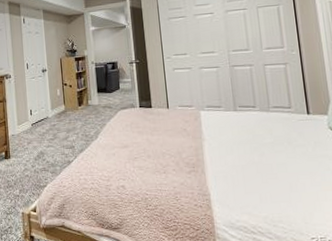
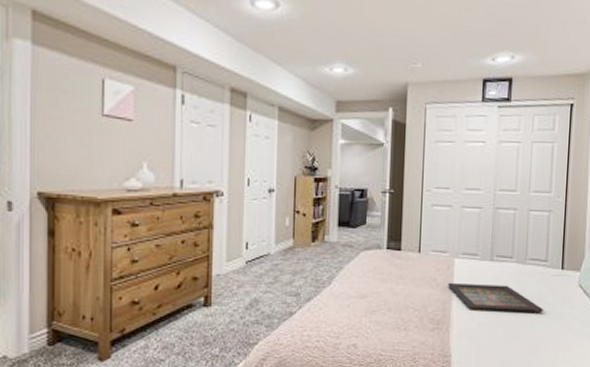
icon panel: none [197,131,296,155] -> present [448,282,544,312]

